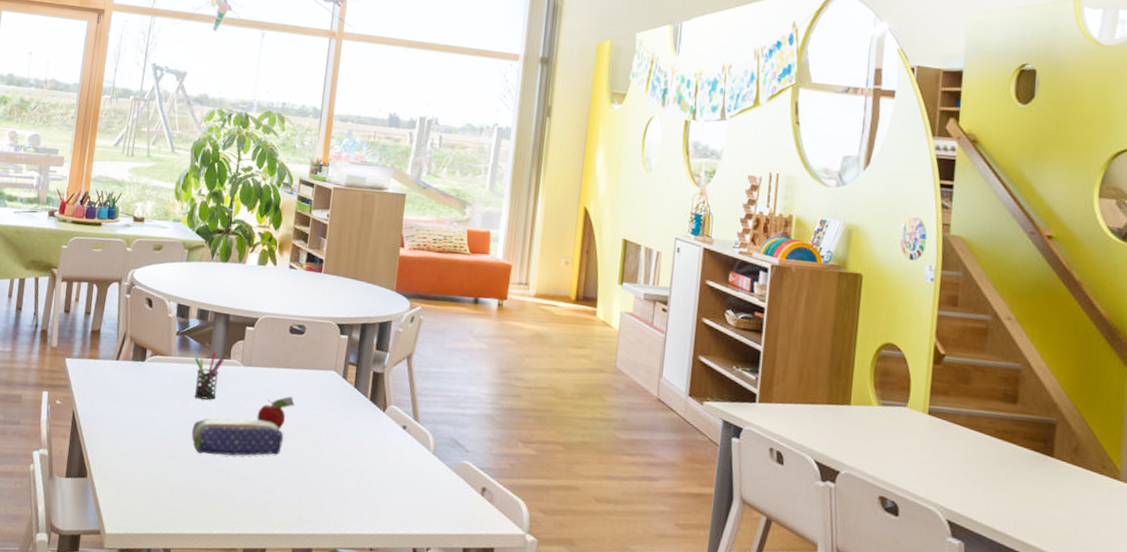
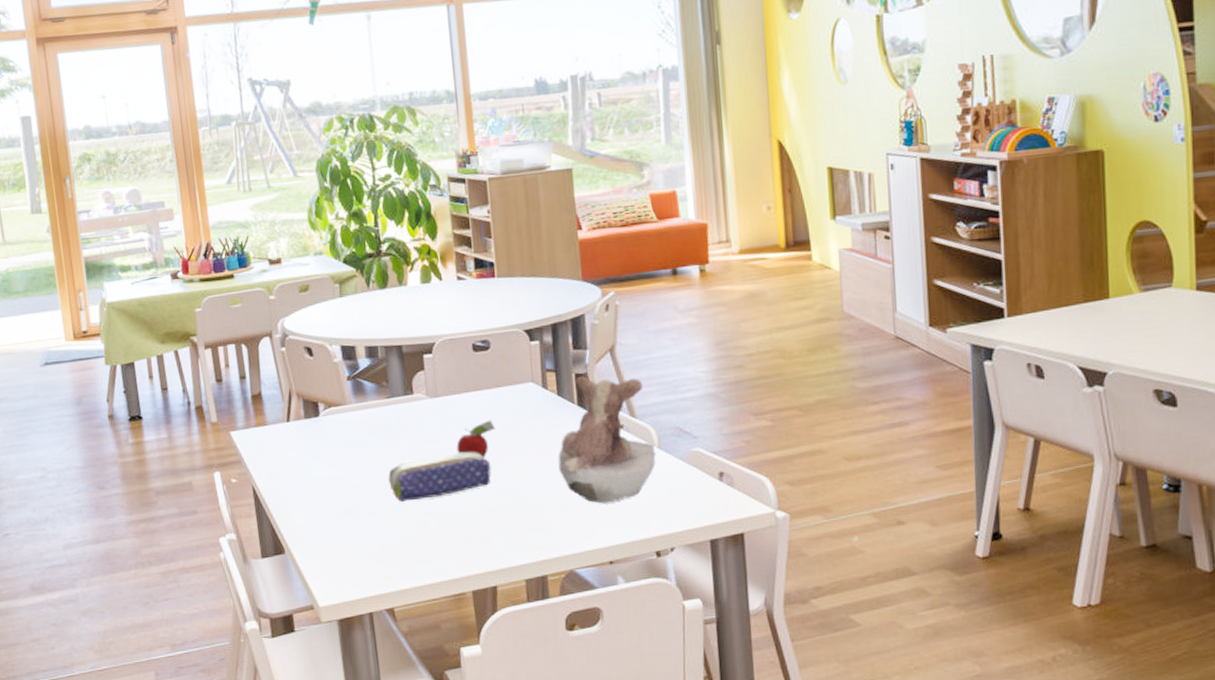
pen holder: present [194,351,224,400] -> none [374,389,407,444]
stuffed animal: none [342,374,431,495] -> present [558,376,656,504]

